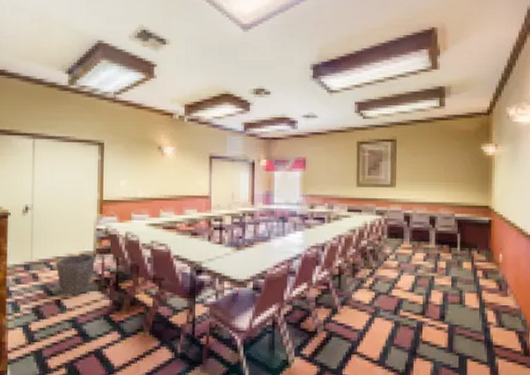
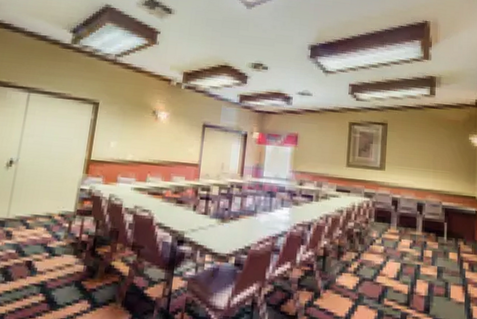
waste bin: present [55,254,95,296] -> none [32,214,75,258]

